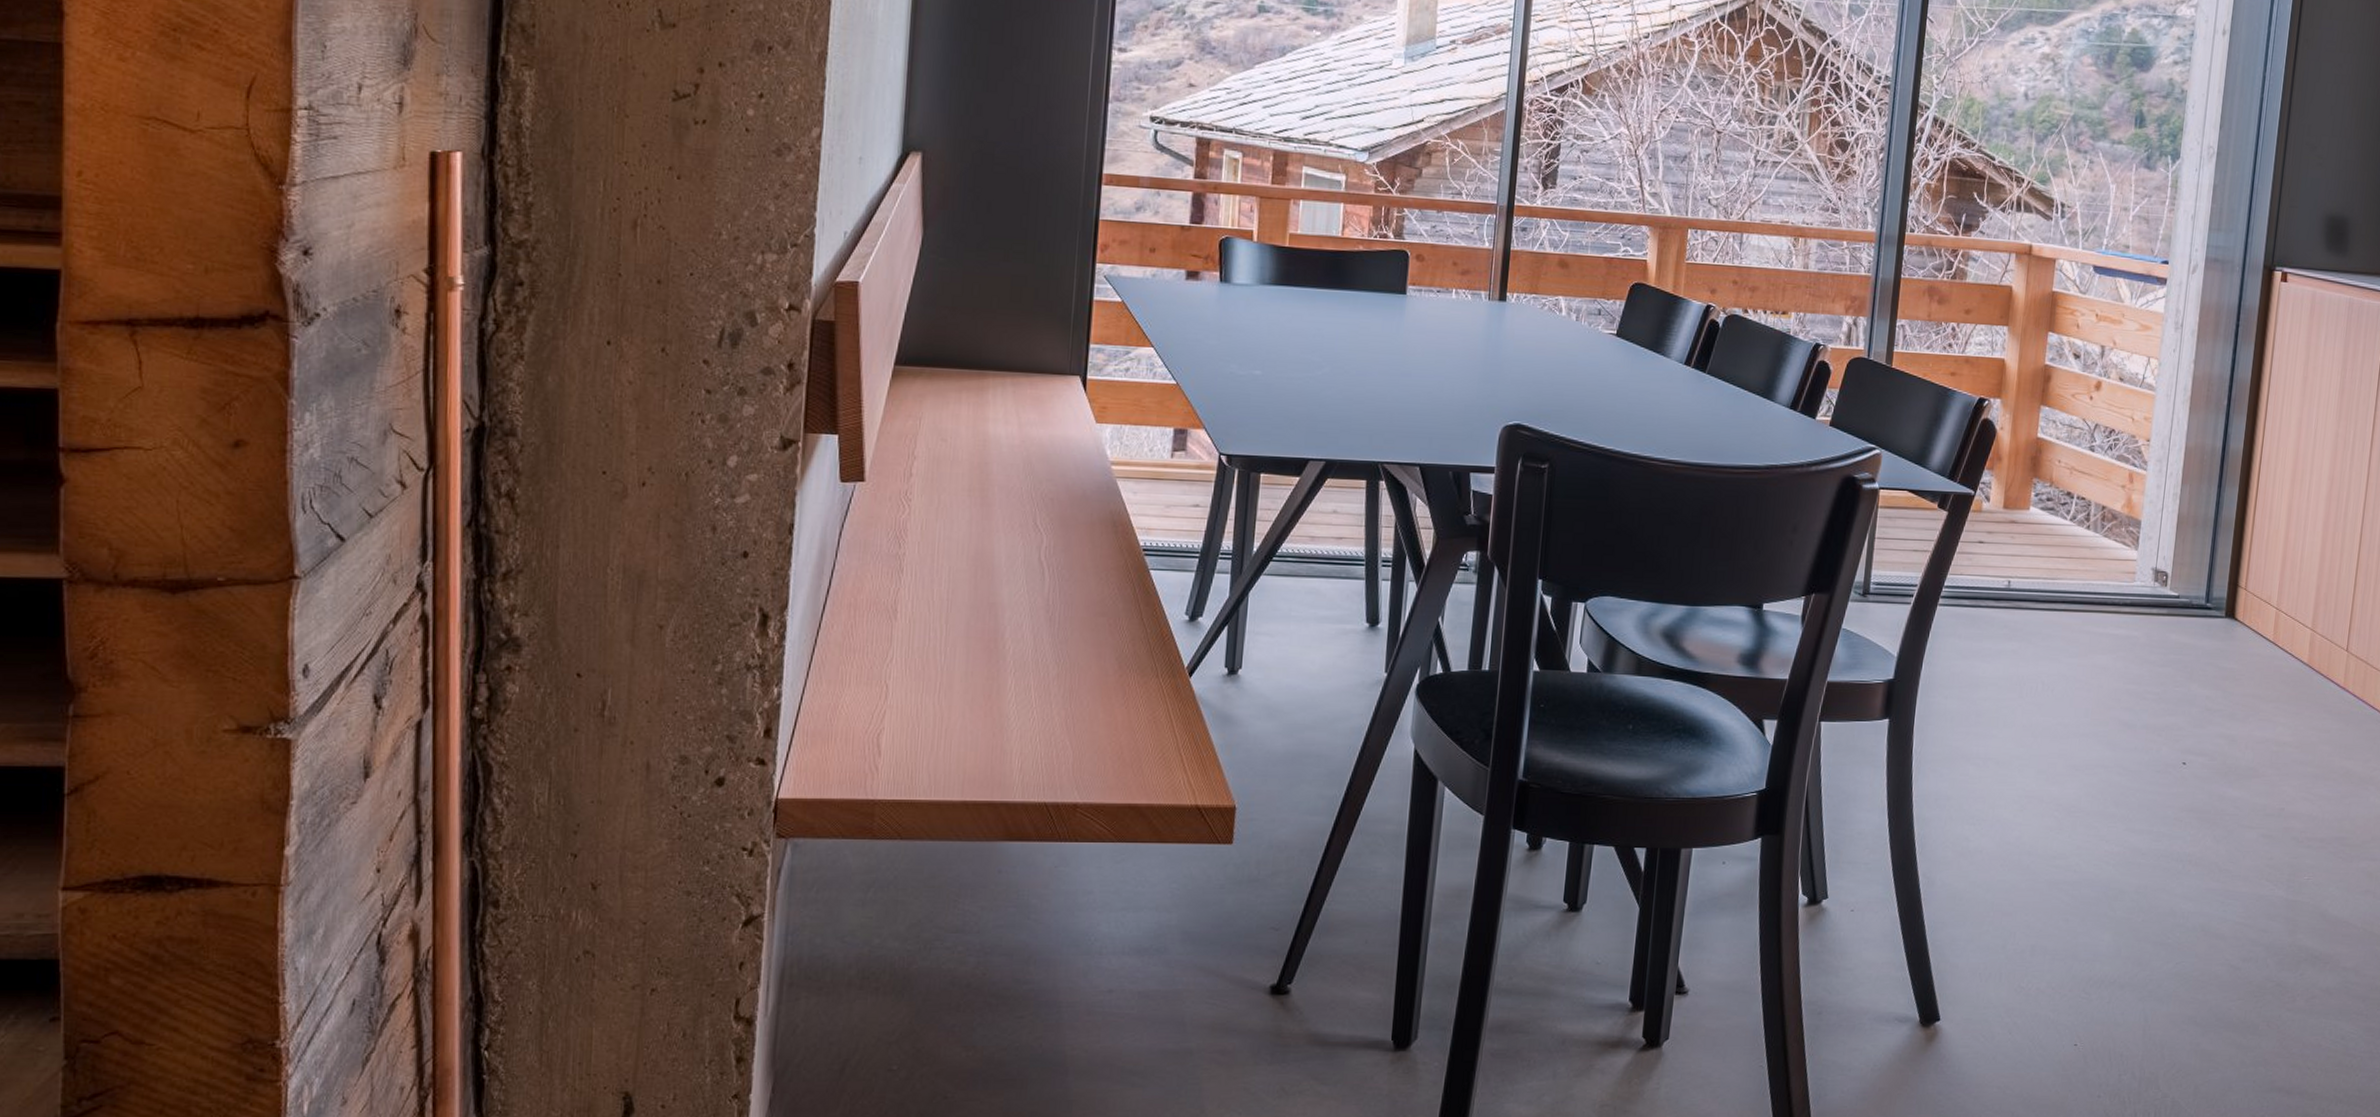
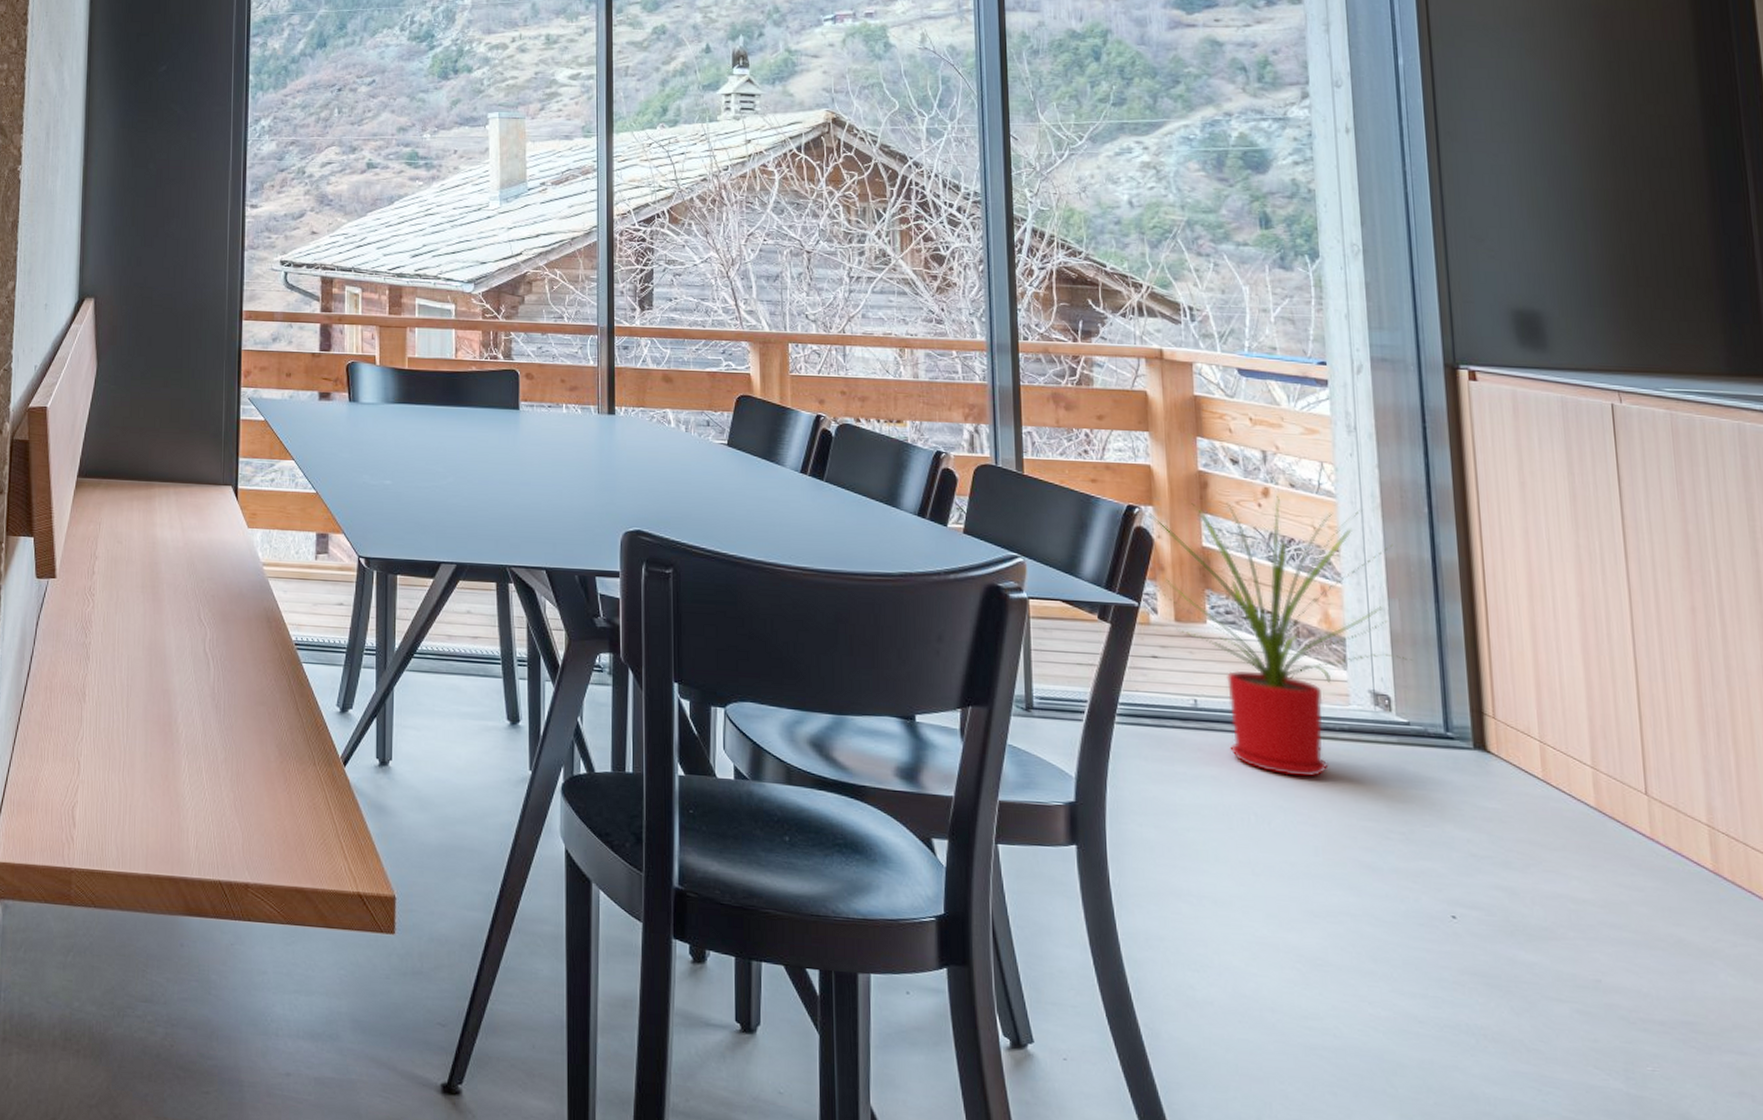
house plant: none [1991,388,2194,648] -> present [1147,495,1413,777]

